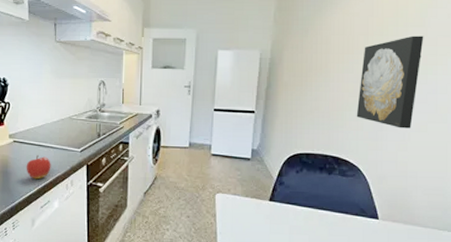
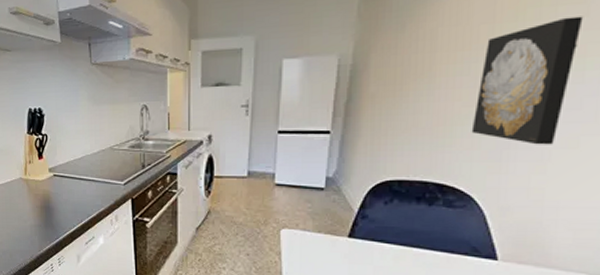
fruit: present [26,155,51,180] -> none [68,189,94,215]

